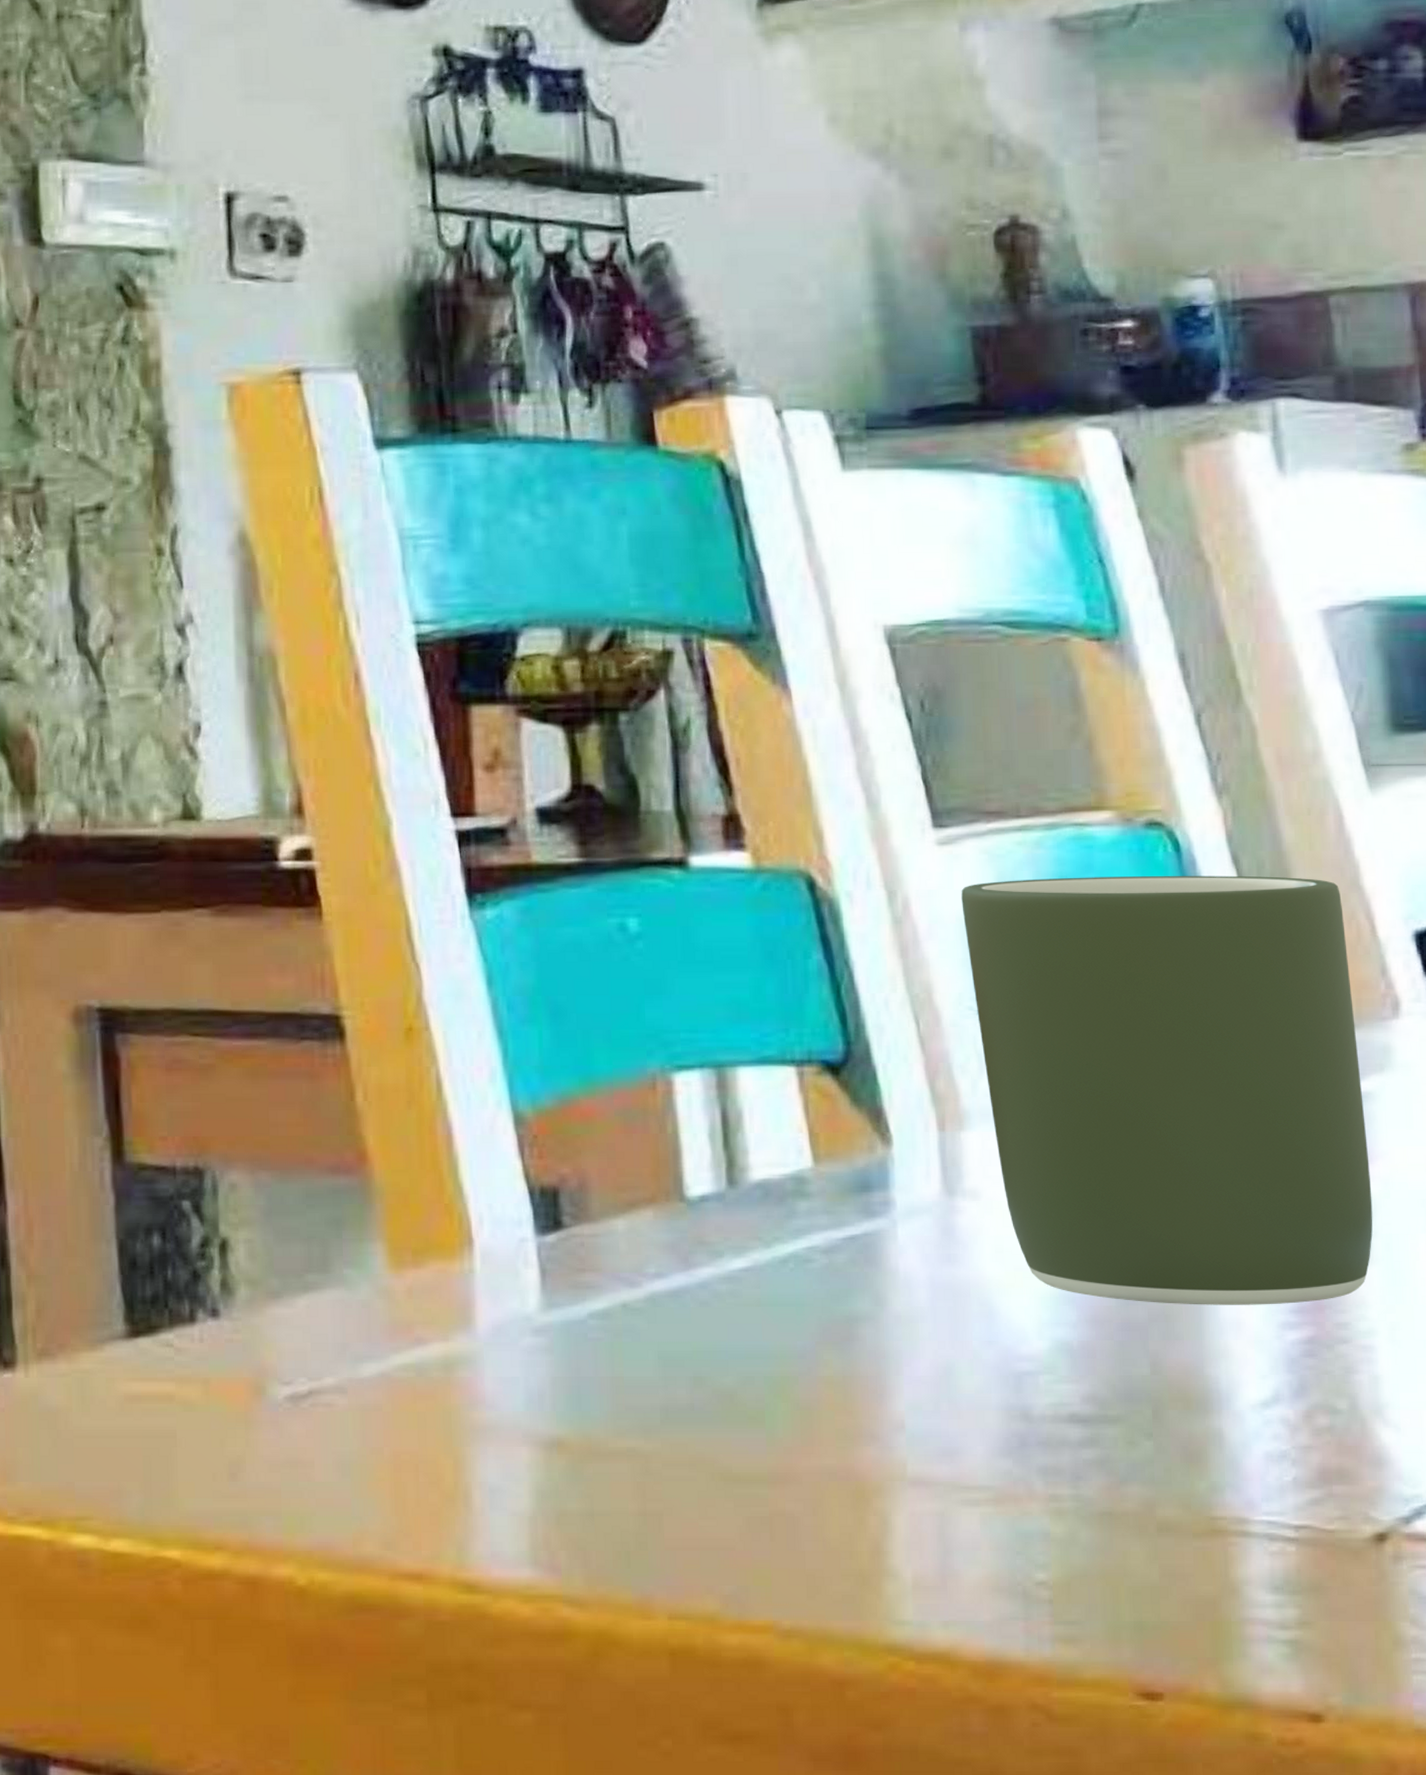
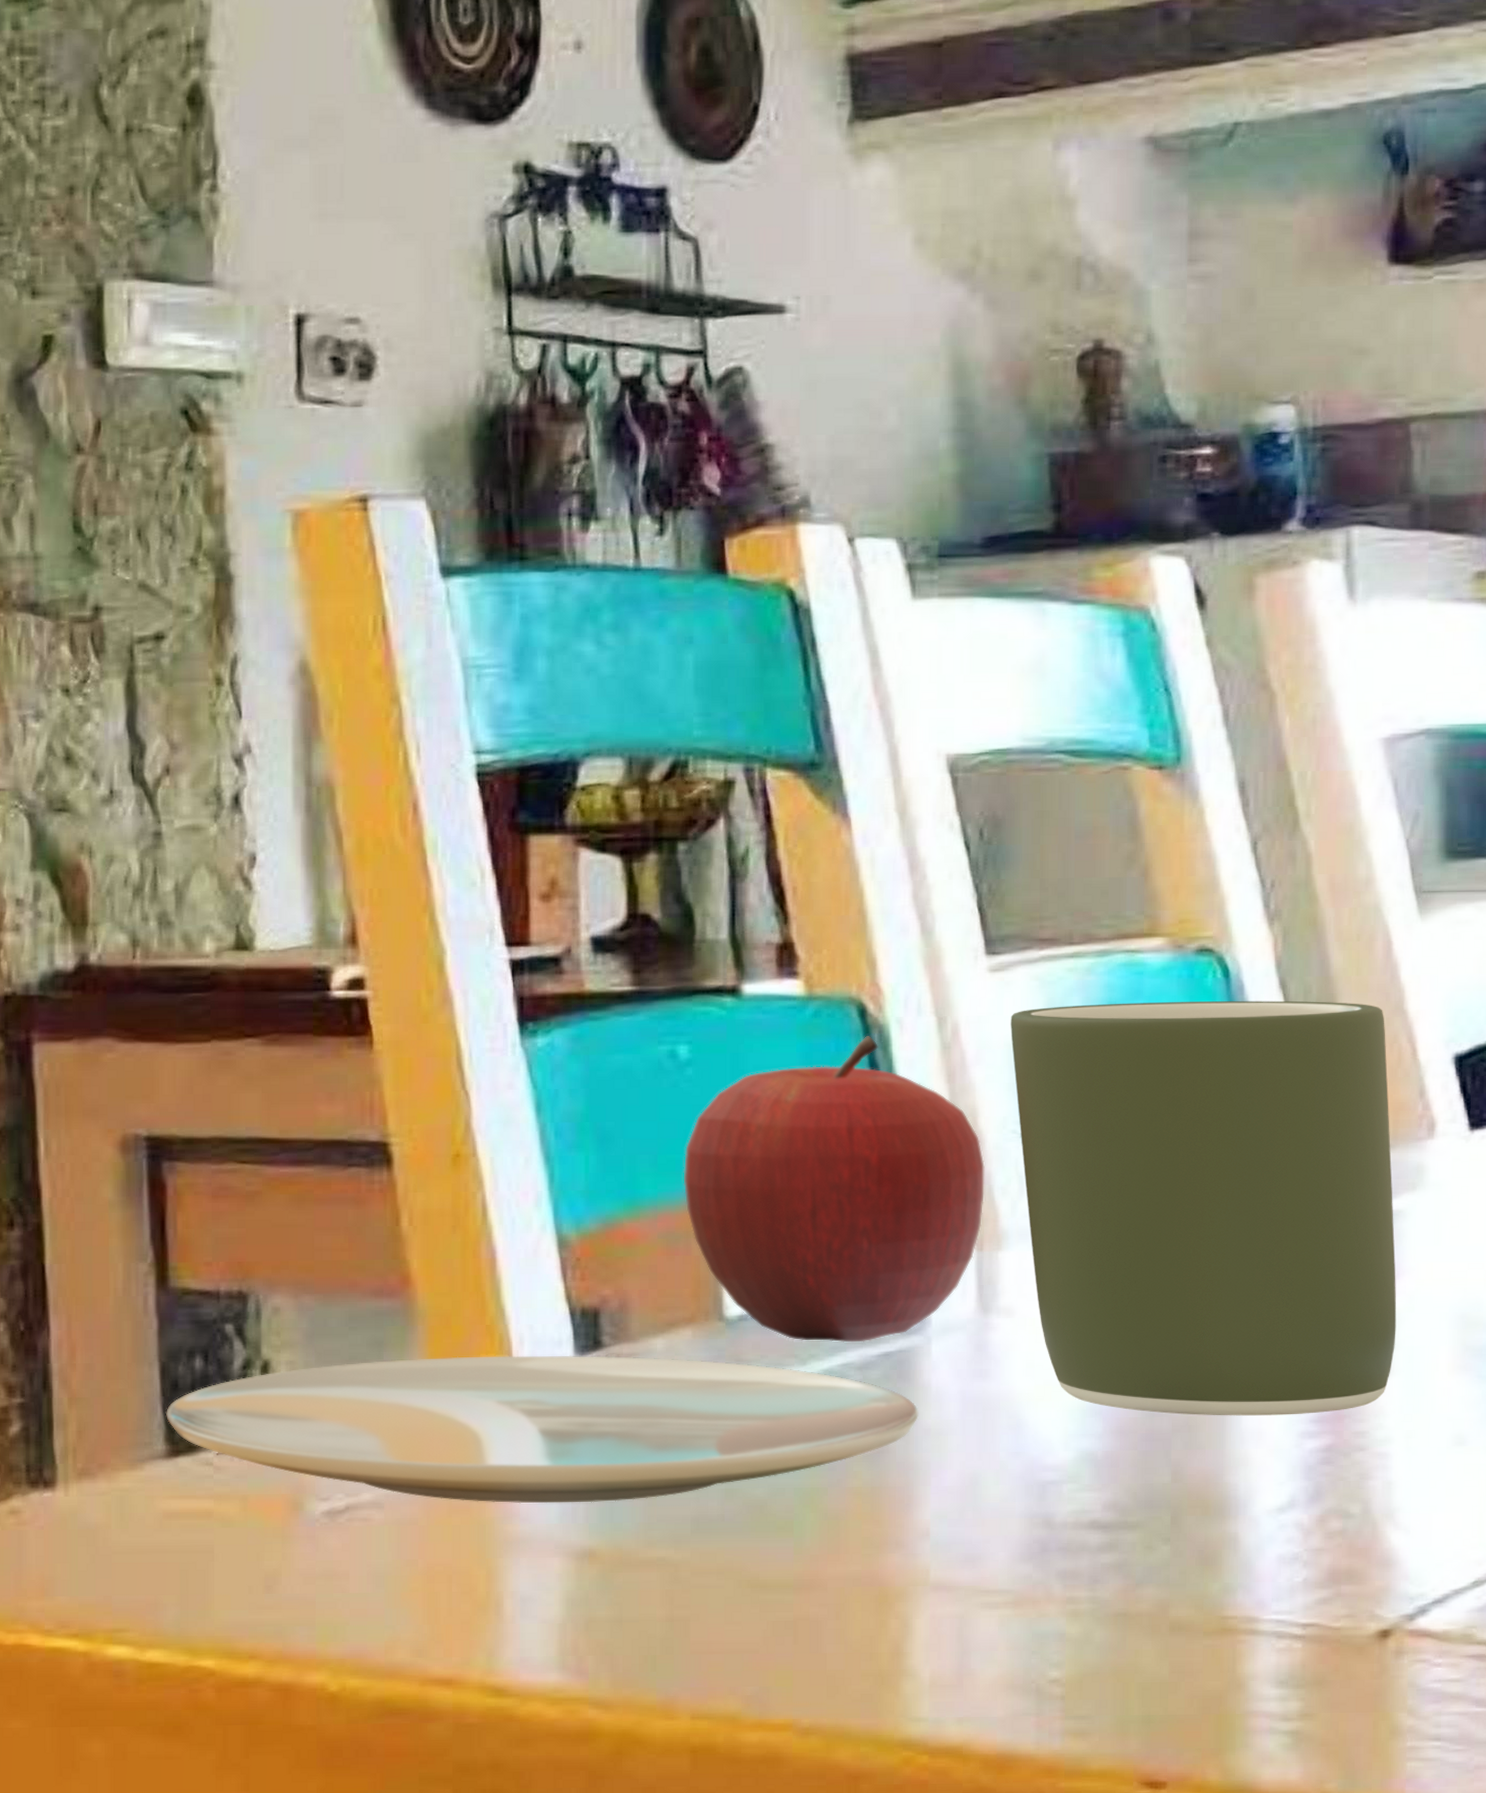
plate: none [125,1235,888,1390] -> present [166,1355,919,1504]
fruit: none [637,909,944,1225] -> present [683,1036,985,1343]

